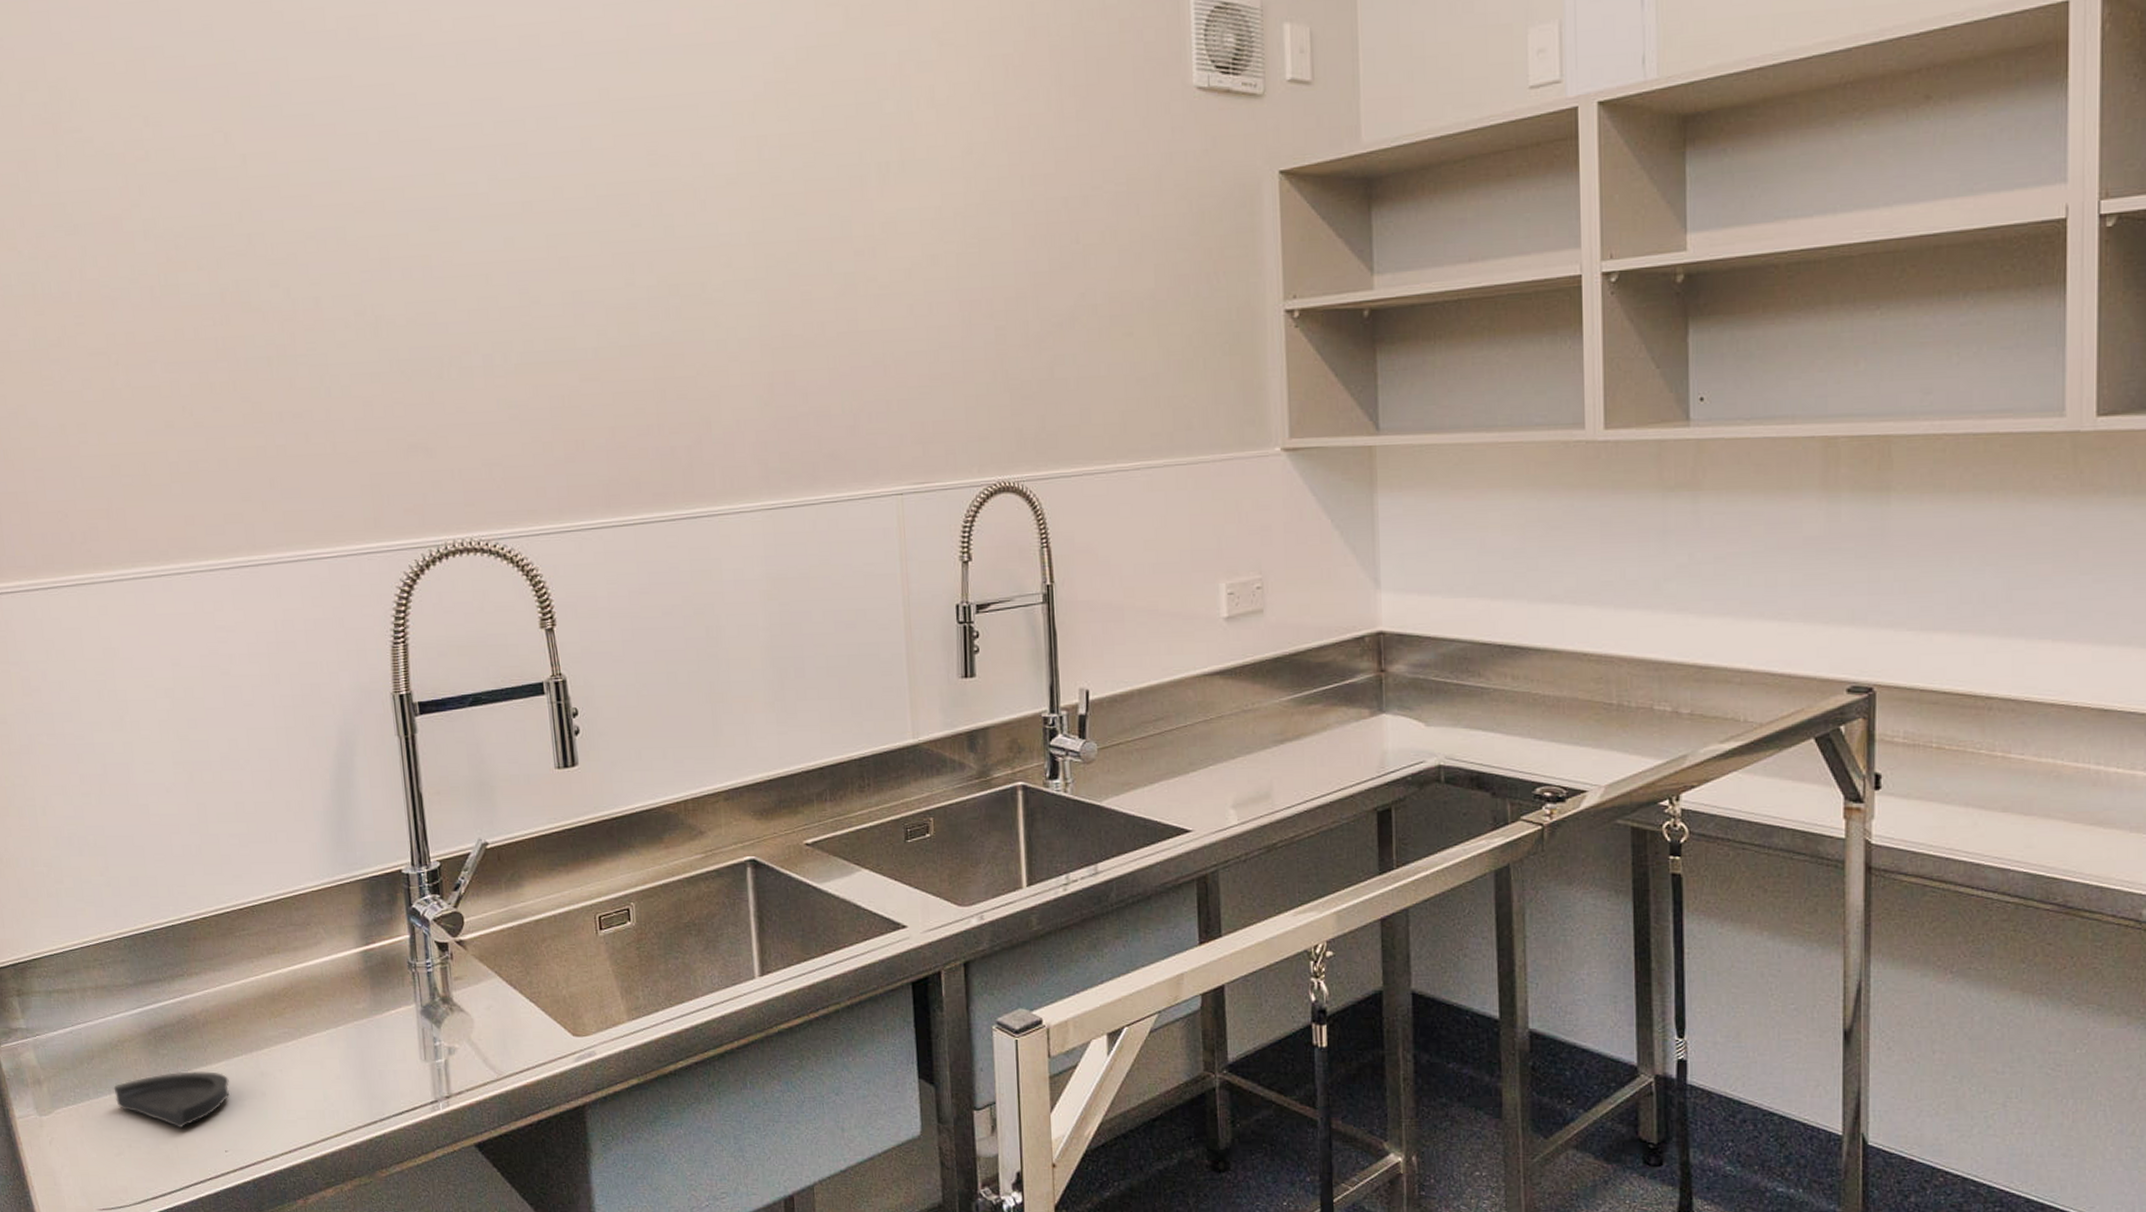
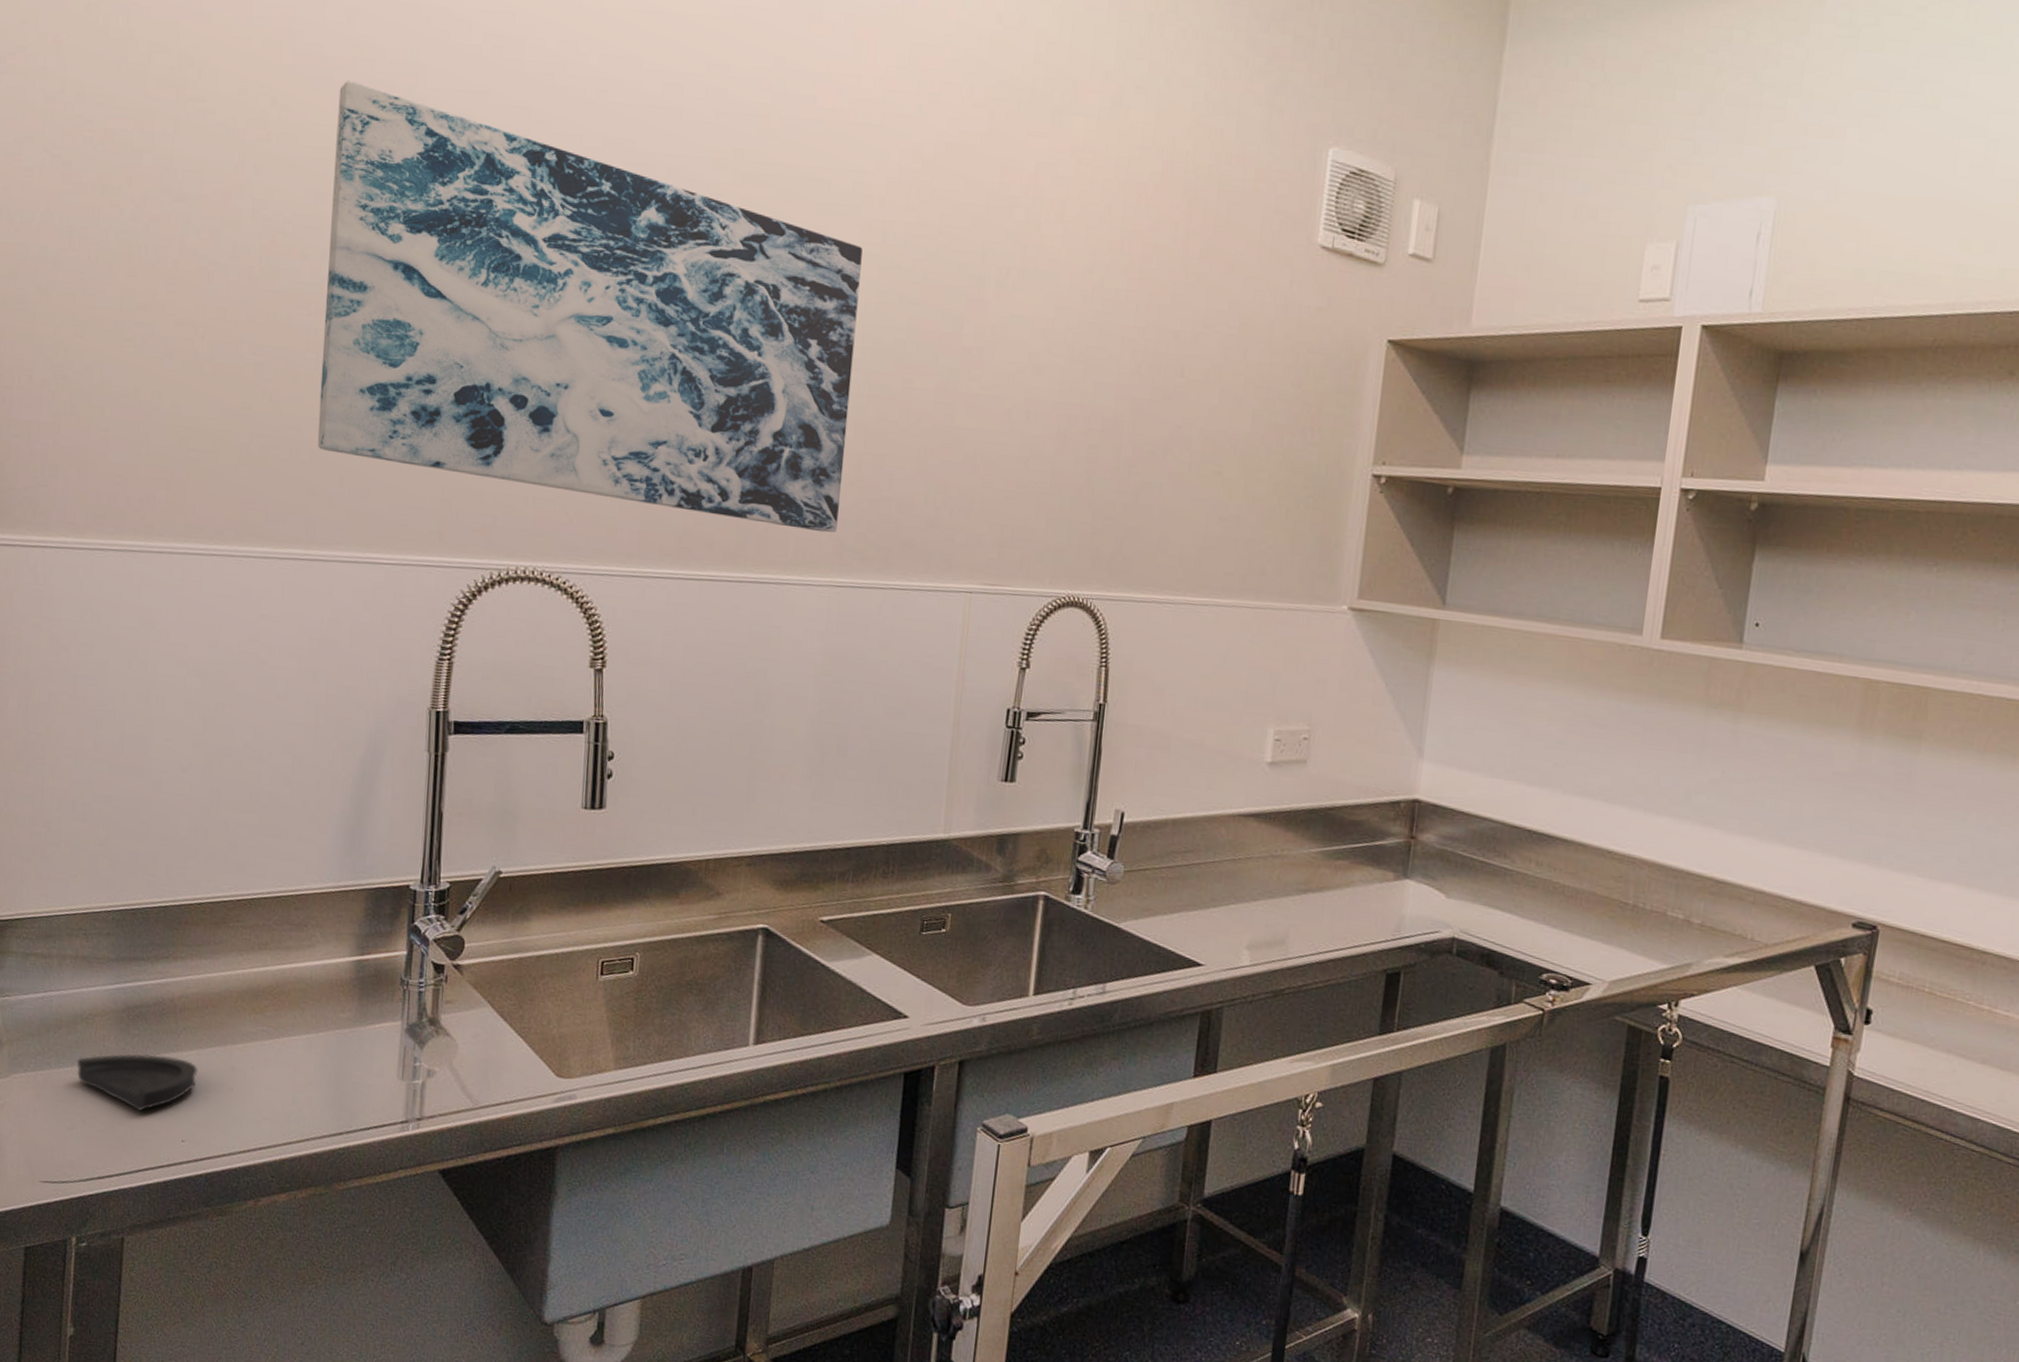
wall art: none [207,86,760,458] -> present [317,80,863,533]

